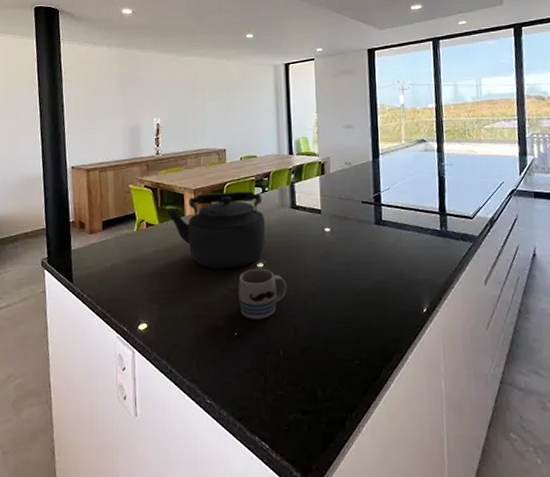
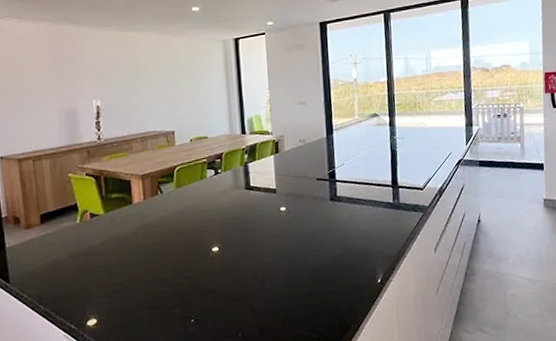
kettle: present [166,191,266,269] -> none [111,174,220,257]
mug: present [238,268,287,319] -> none [193,252,244,304]

